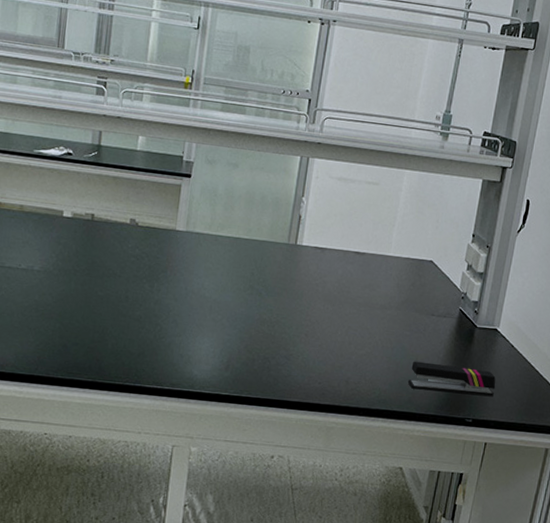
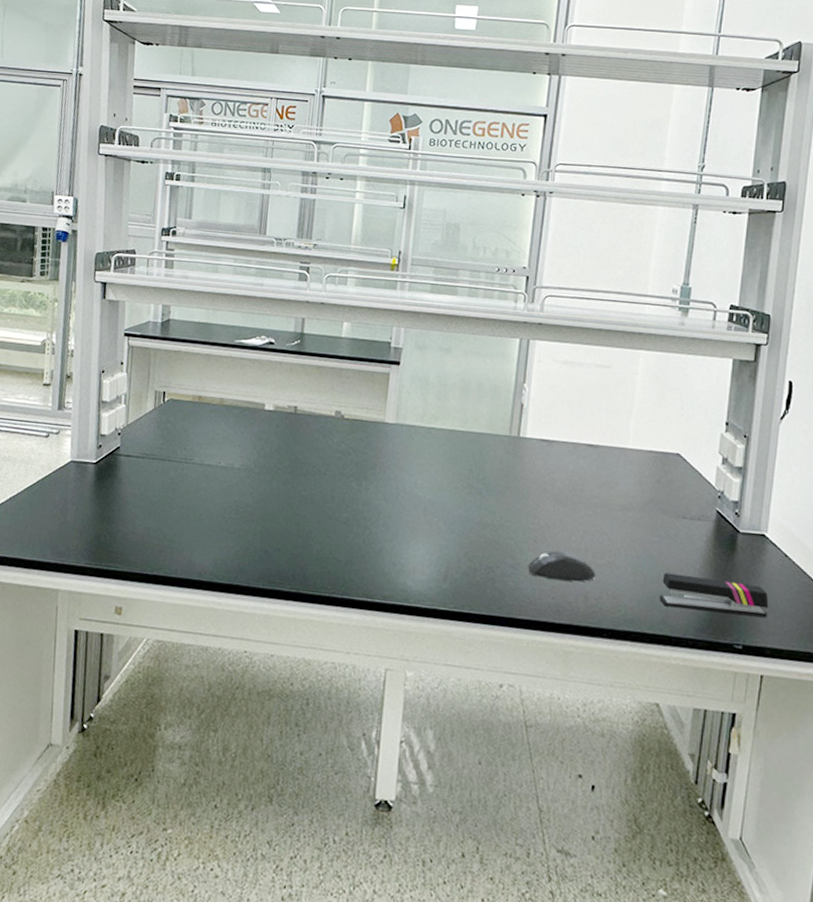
mouse: none [299,342,356,370] -> present [528,550,596,582]

